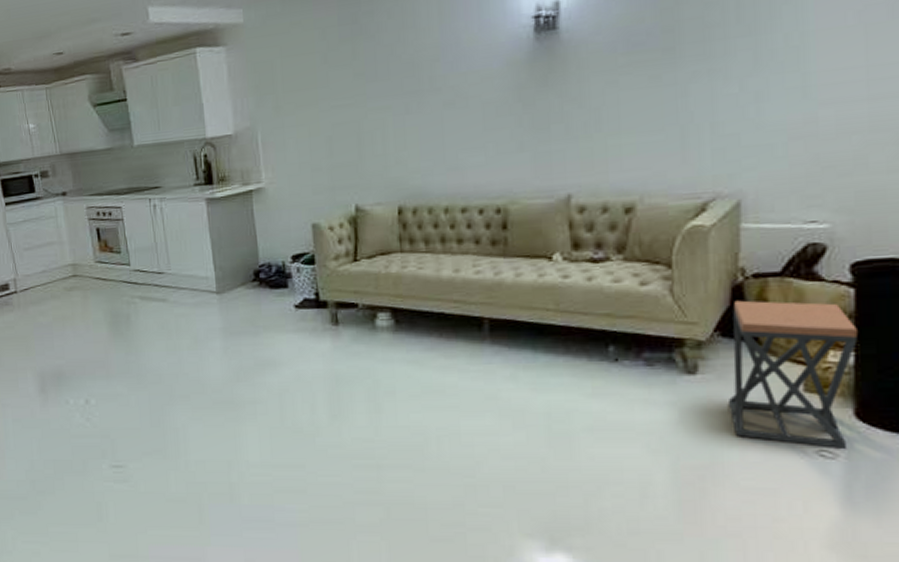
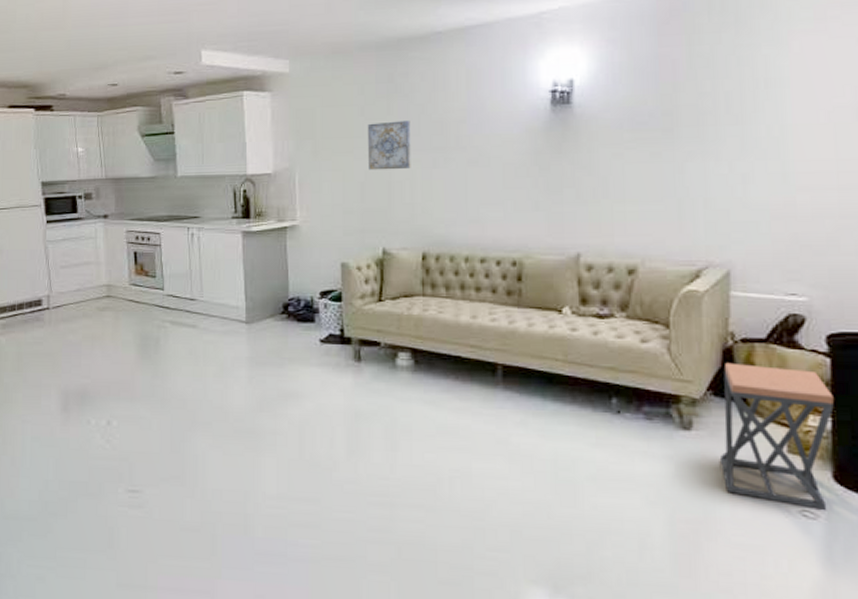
wall art: none [332,64,382,123] -> present [367,120,411,170]

